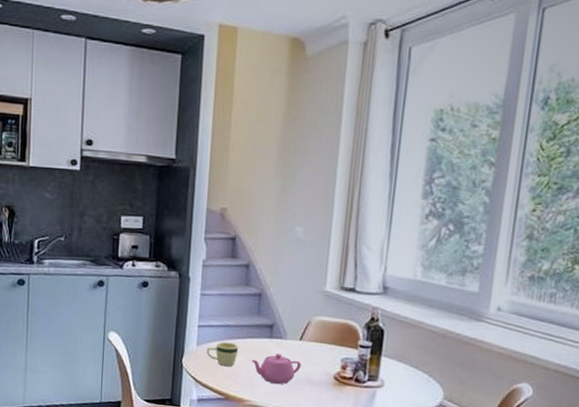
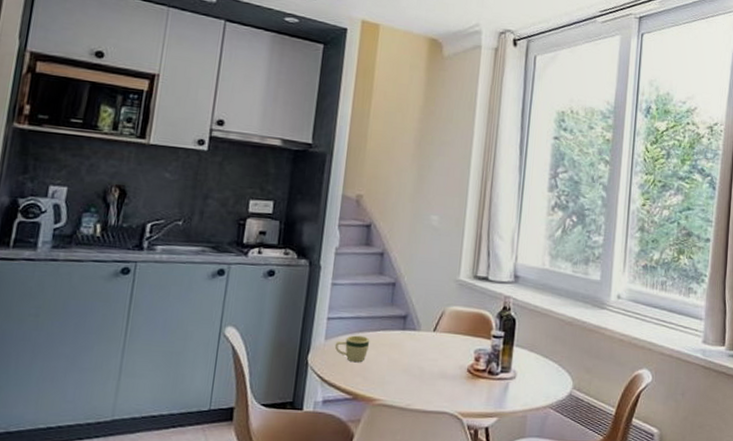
teapot: present [251,353,301,384] -> none [383,345,435,380]

